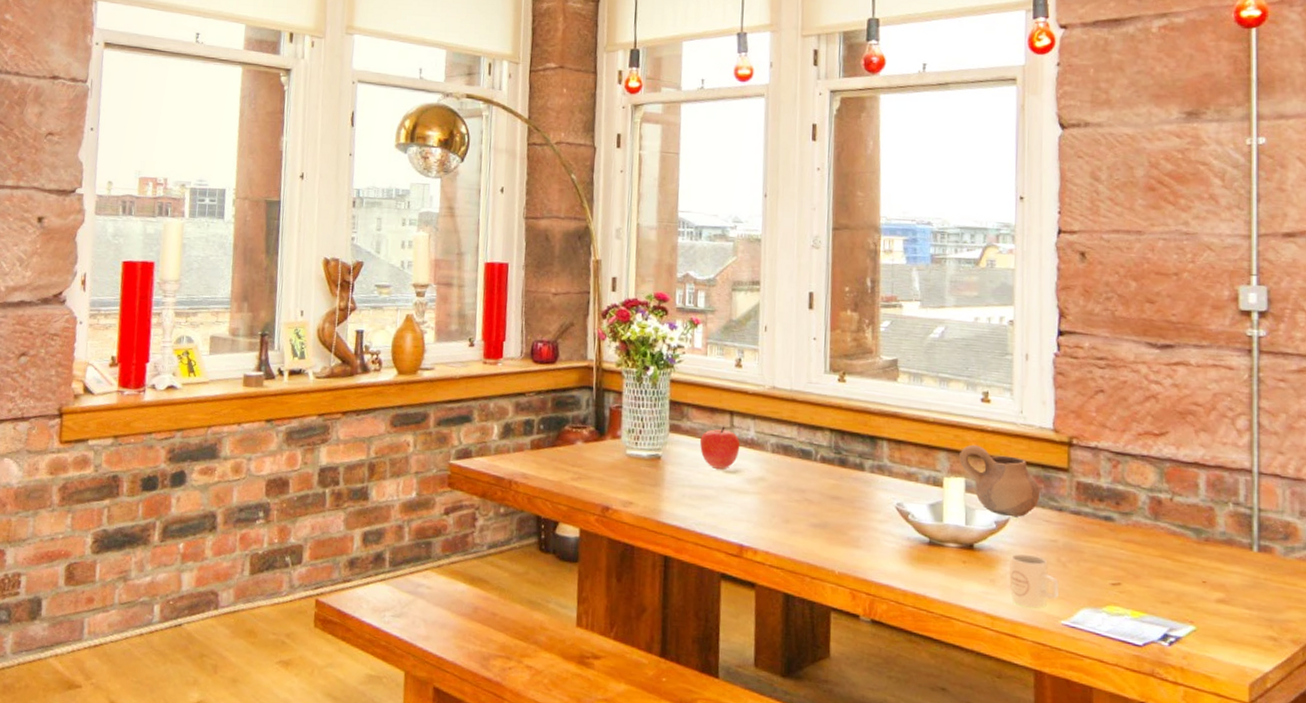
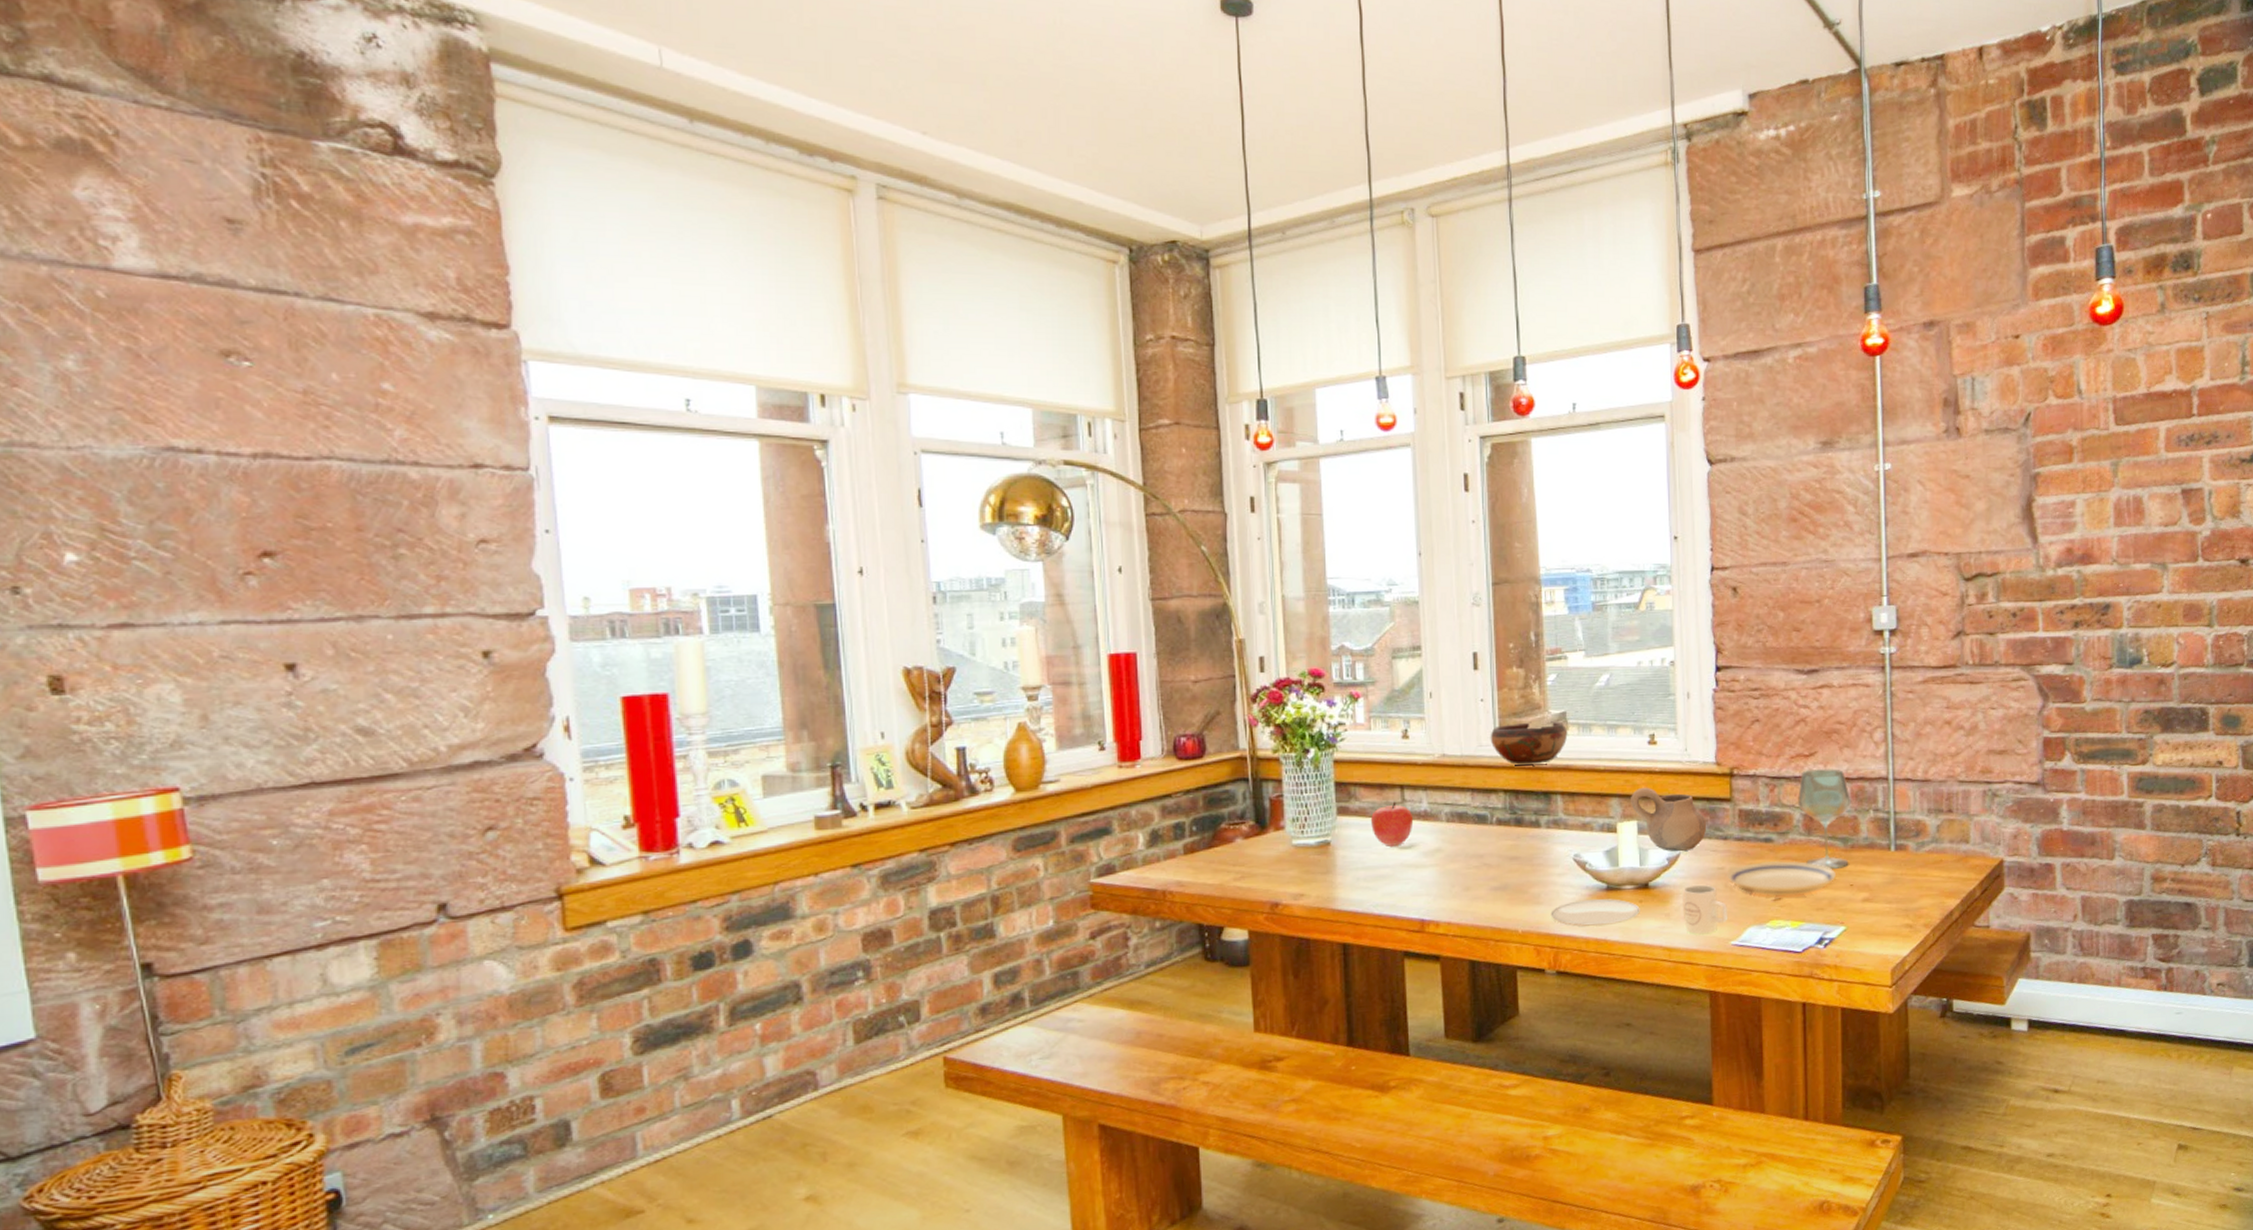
decorative bowl: none [820,365,898,408] -> present [1490,721,1568,765]
plate: none [869,550,963,582] -> present [1550,898,1640,927]
plate: none [1060,540,1186,585] -> present [1727,860,1836,897]
wine glass: none [1143,450,1206,562] -> present [1797,769,1851,869]

